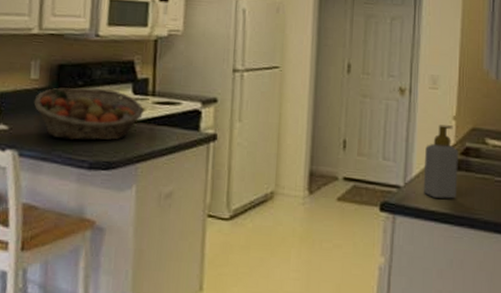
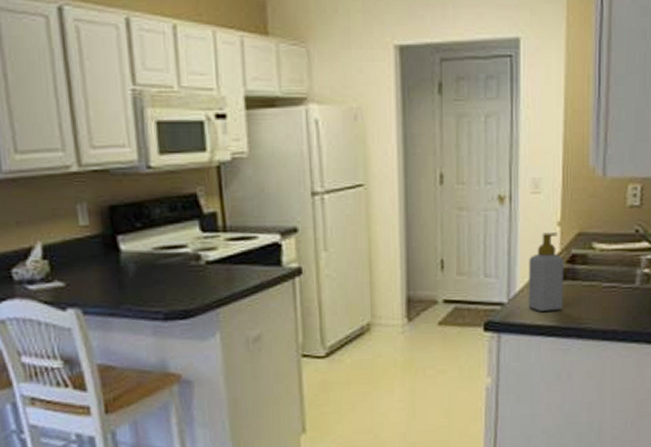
fruit basket: present [33,87,144,141] -> none [88,229,216,290]

